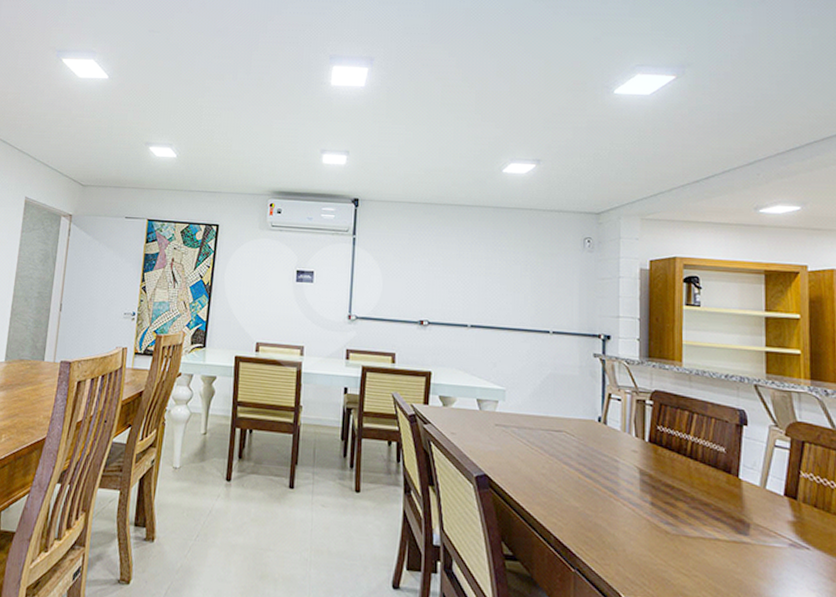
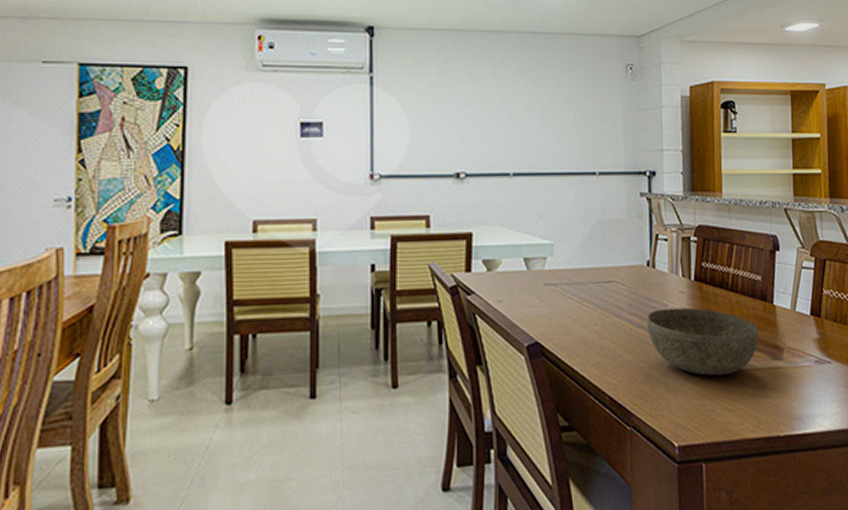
bowl: none [596,463,720,539] -> present [646,307,759,376]

